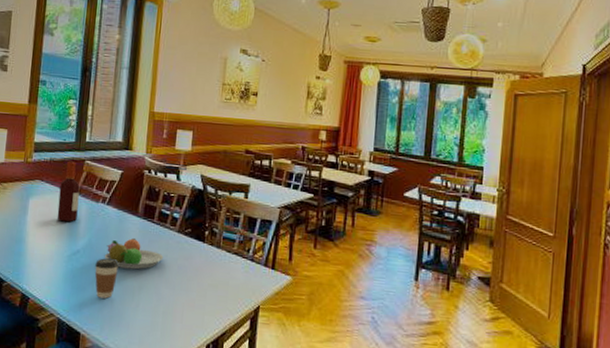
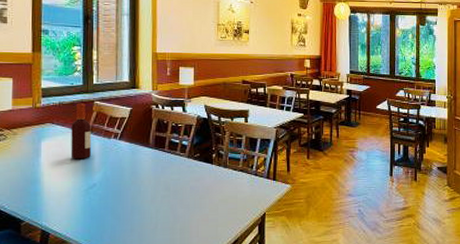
coffee cup: present [94,258,119,299] -> none [112,188,135,224]
fruit bowl: present [104,238,164,270] -> none [120,168,177,195]

